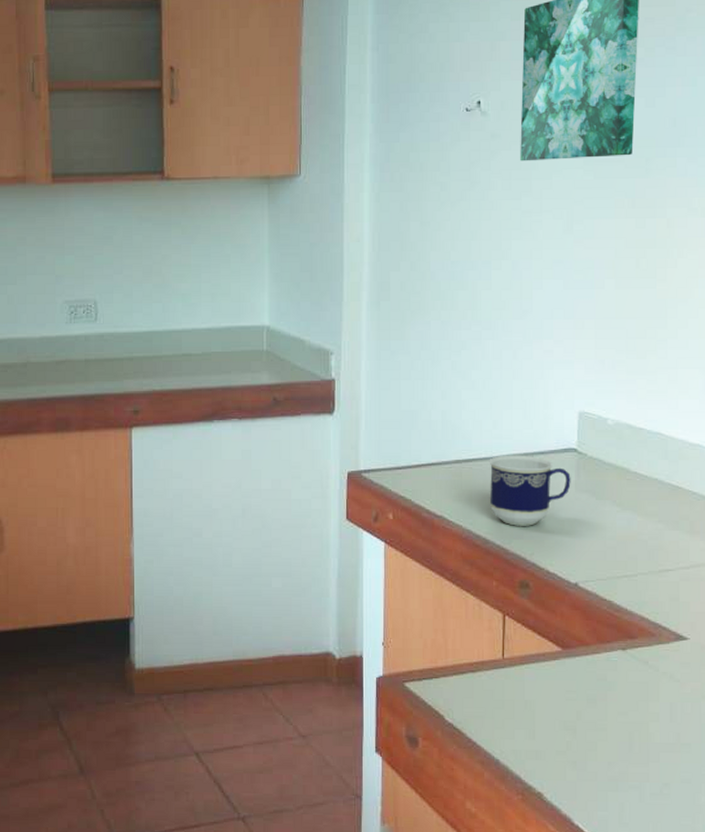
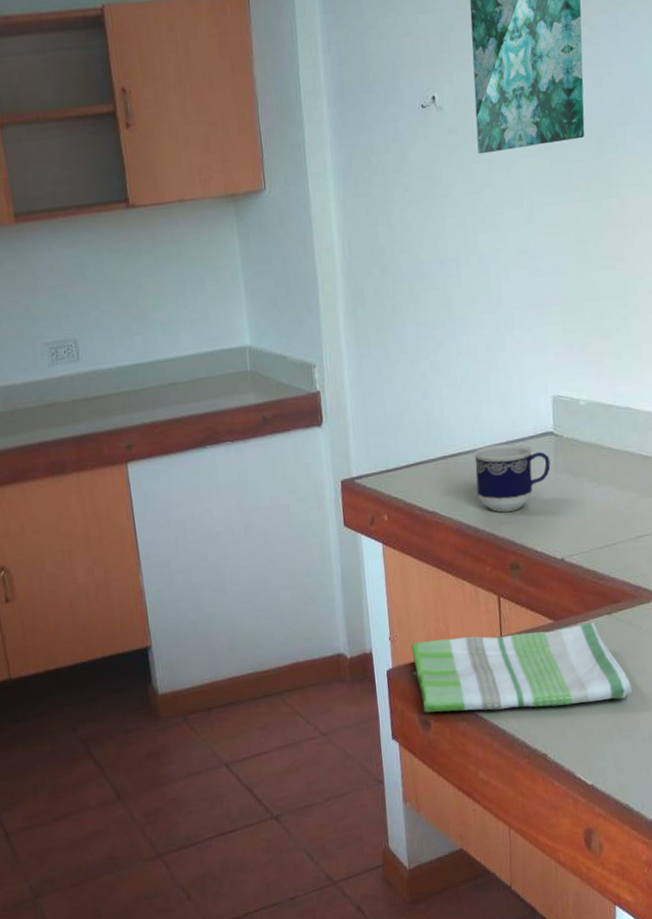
dish towel: none [405,651,643,745] -> present [411,622,632,713]

